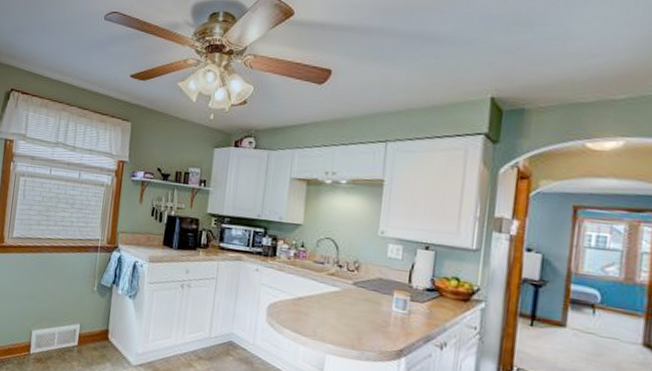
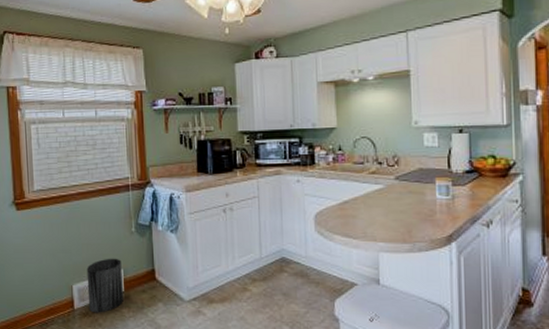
trash can: none [43,311,80,362] -> present [86,258,123,313]

